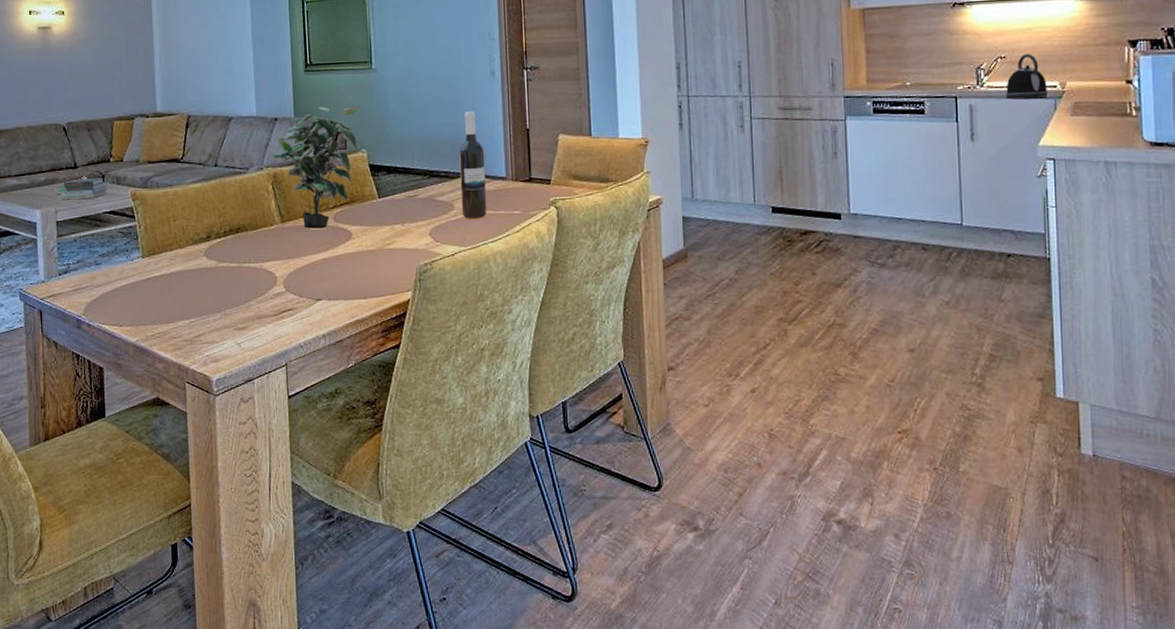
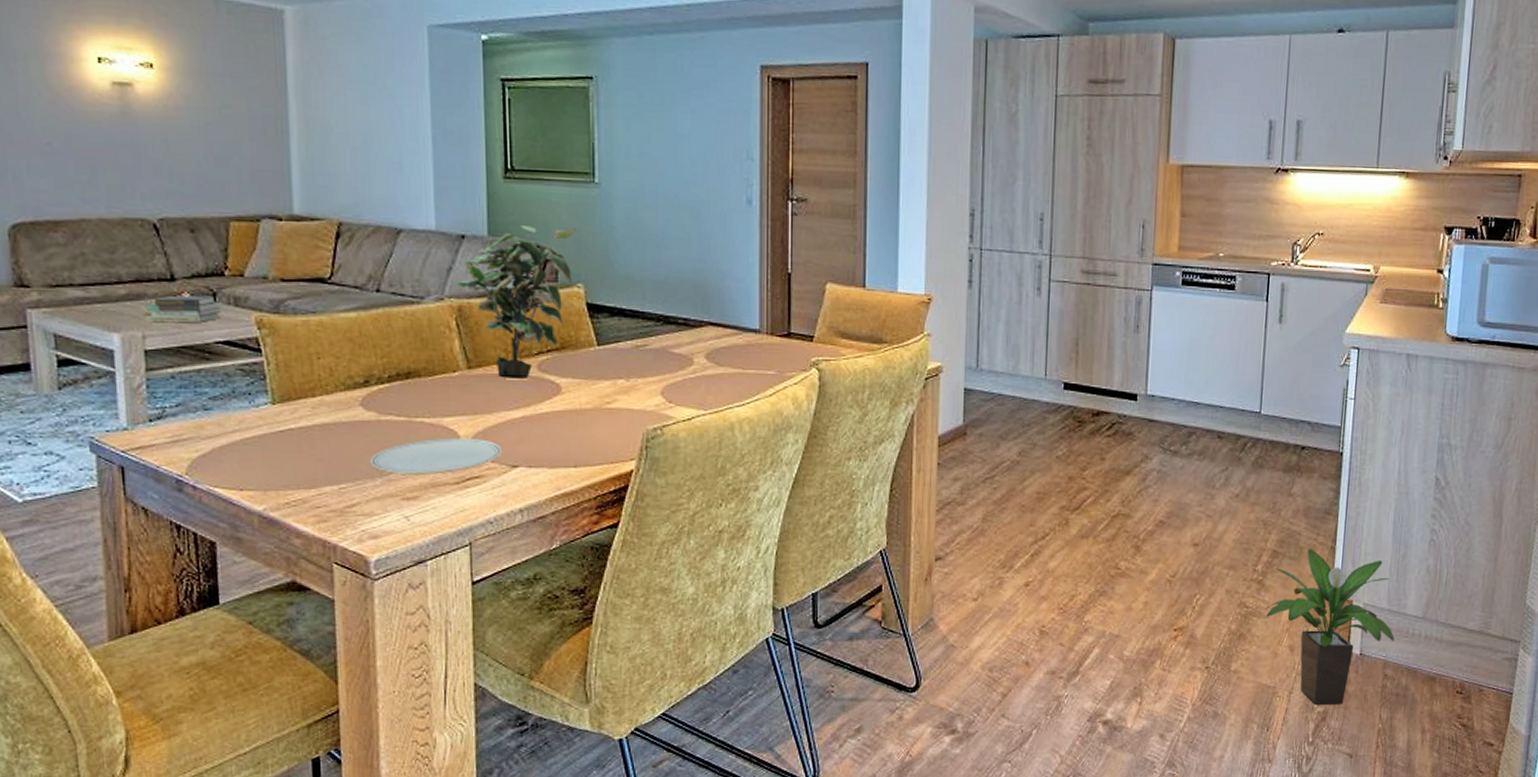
plate: none [211,278,309,310] -> present [369,437,503,475]
wine bottle: present [459,111,487,219] -> none [702,247,735,377]
potted plant: none [988,351,1128,506] -> present [1265,548,1395,705]
kettle: present [1005,54,1049,99] -> none [1318,232,1362,281]

